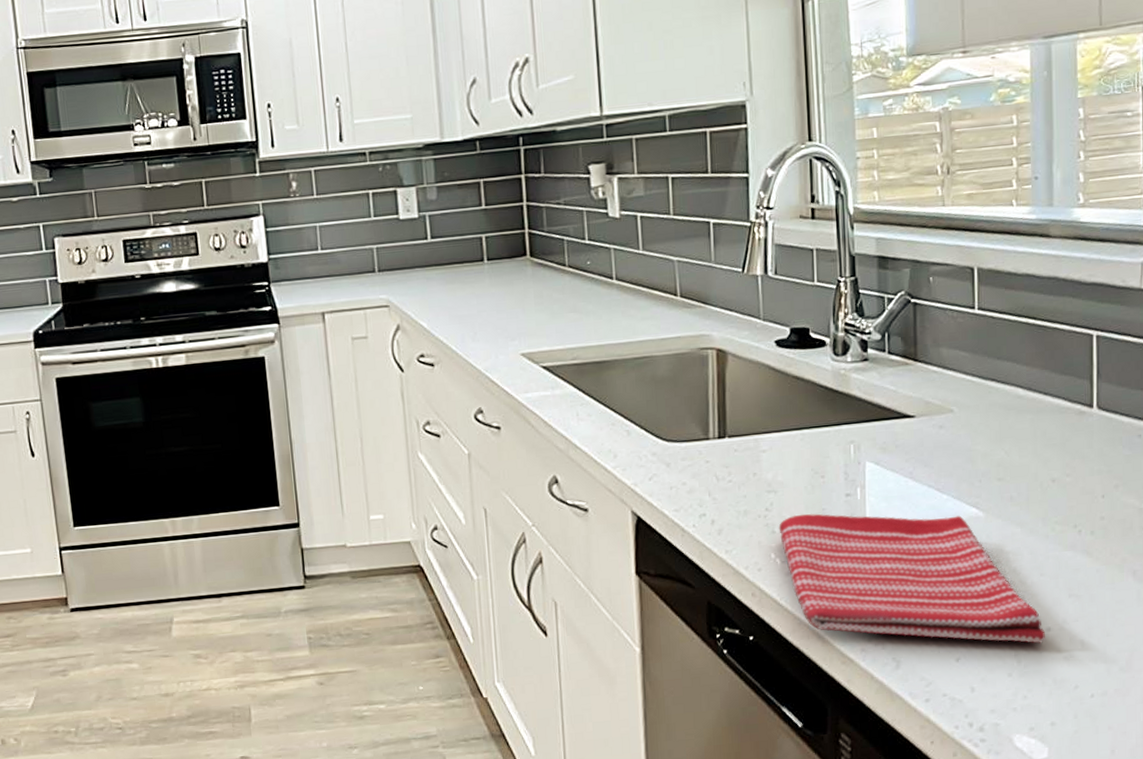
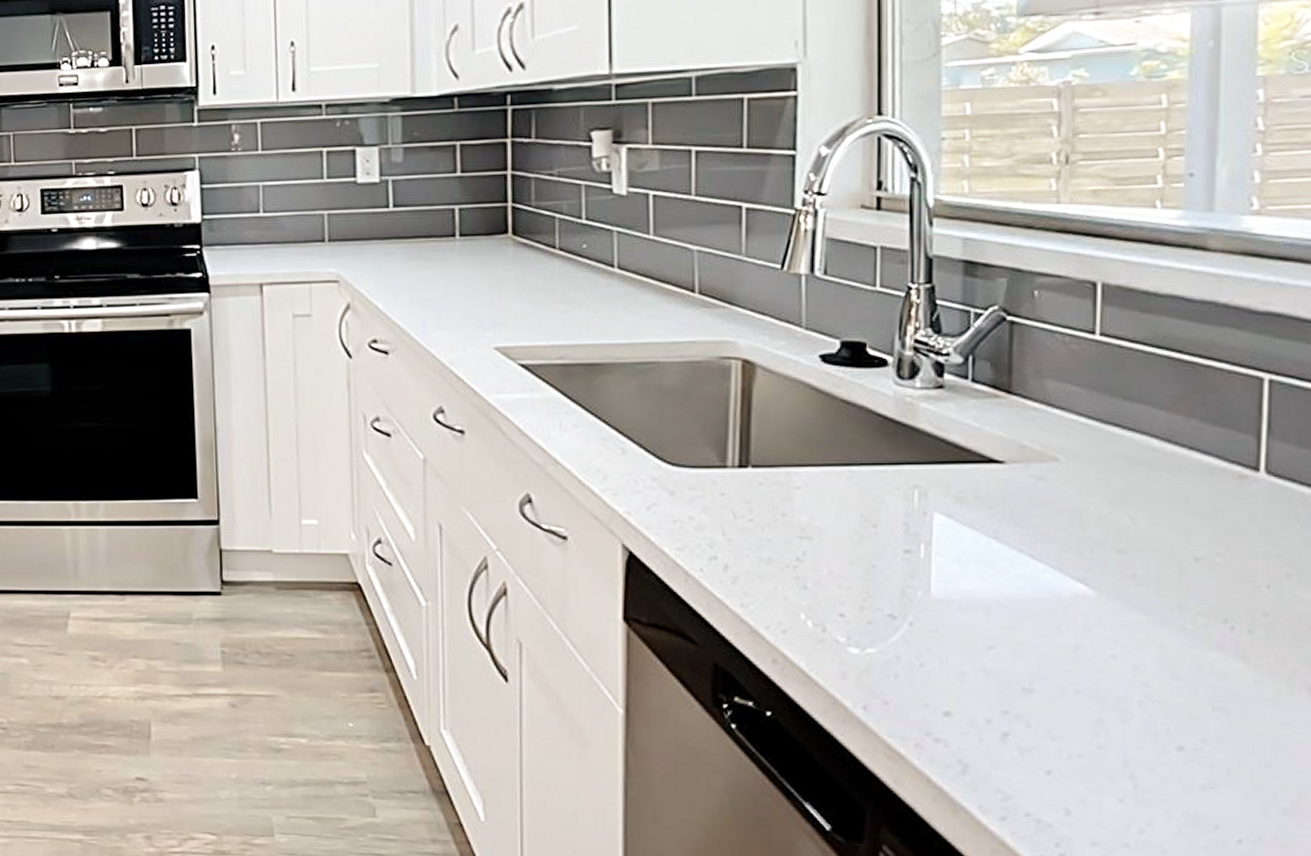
dish towel: present [778,513,1045,643] -> none [812,569,1175,765]

